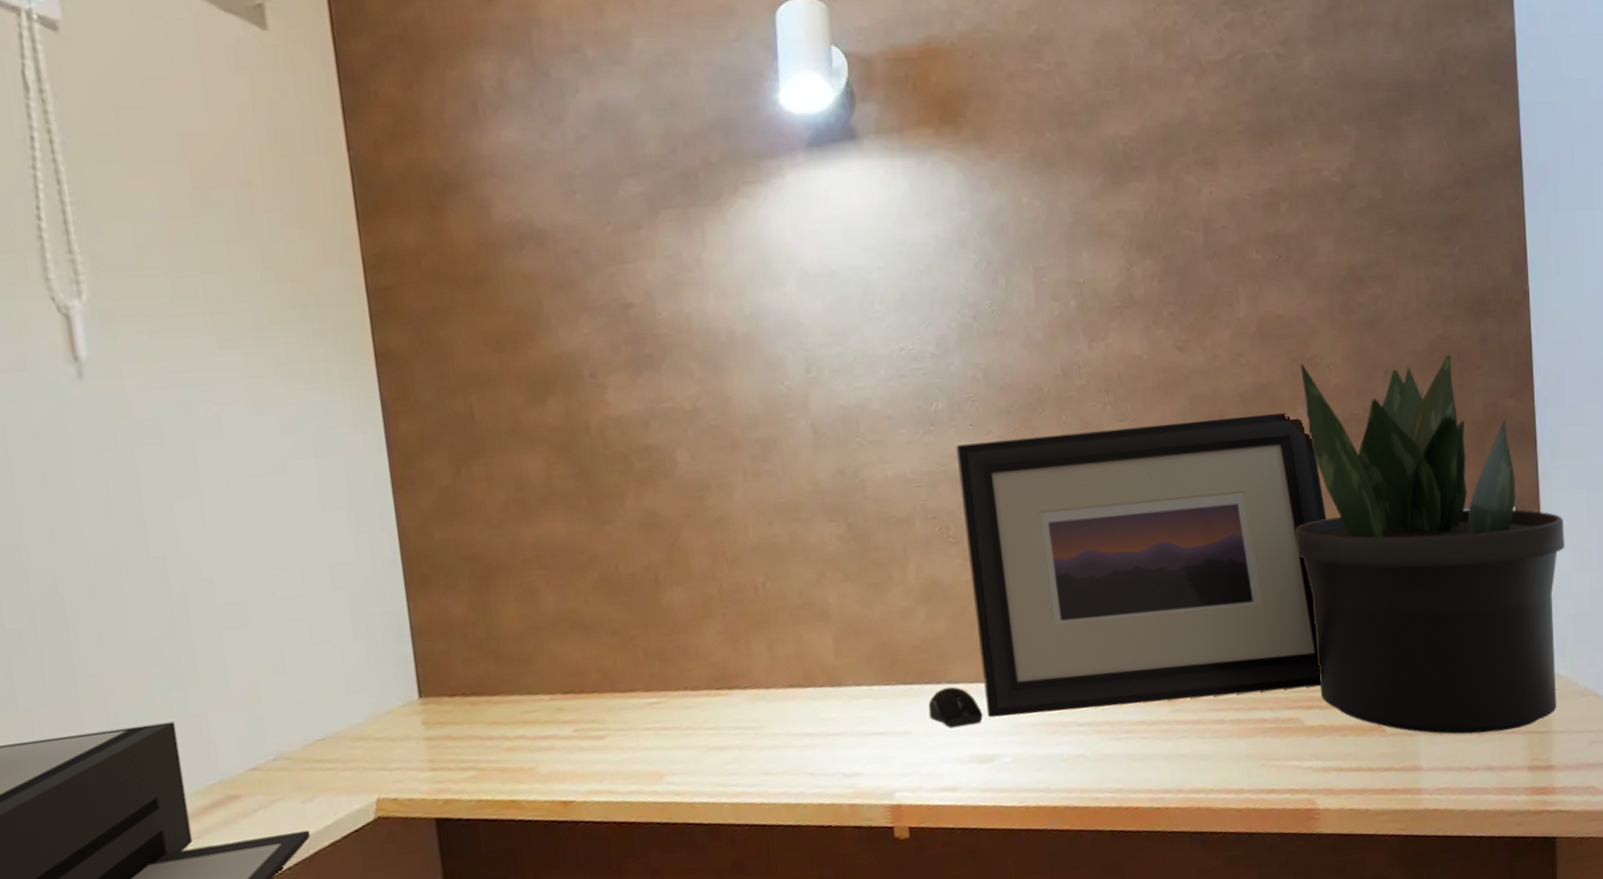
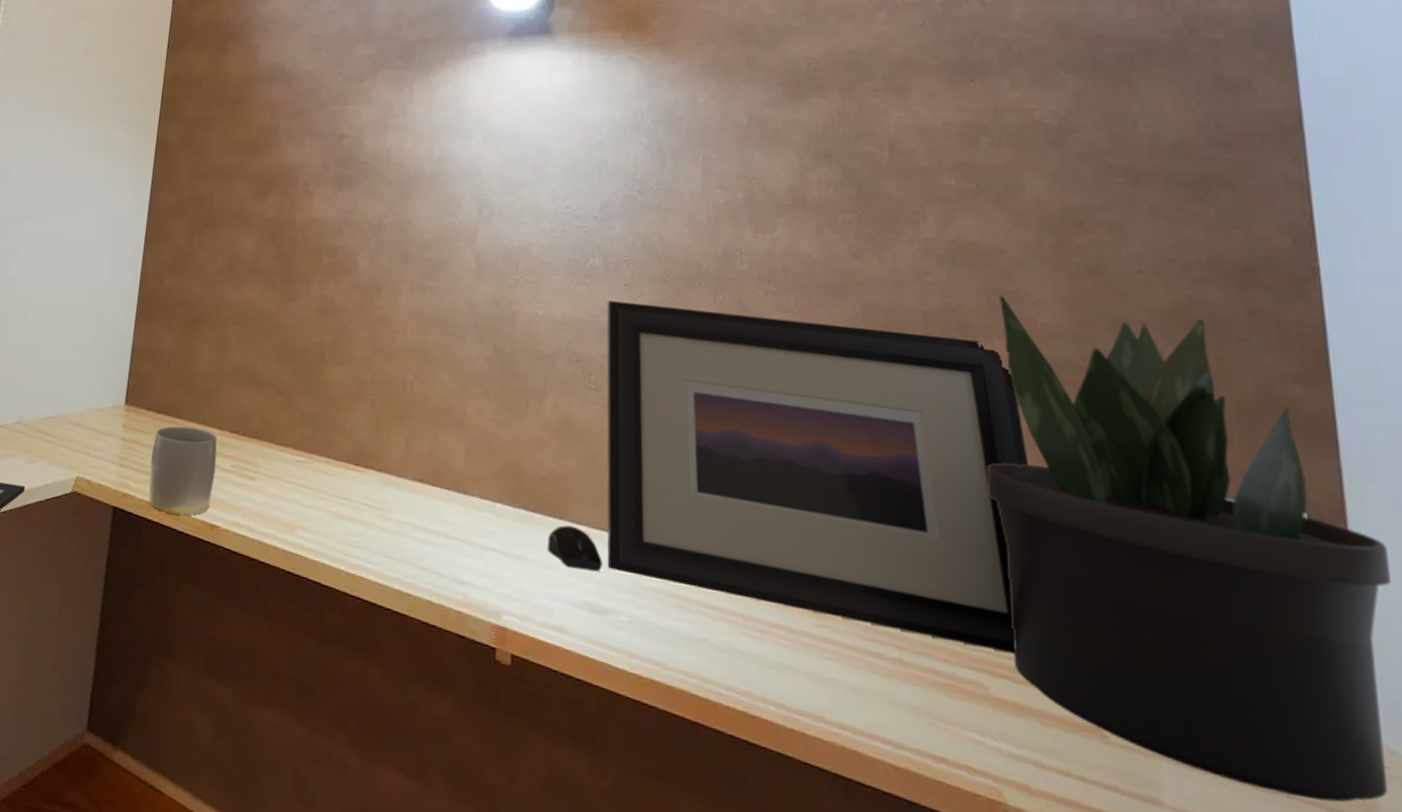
mug: none [468,699,558,806] -> present [148,426,218,516]

